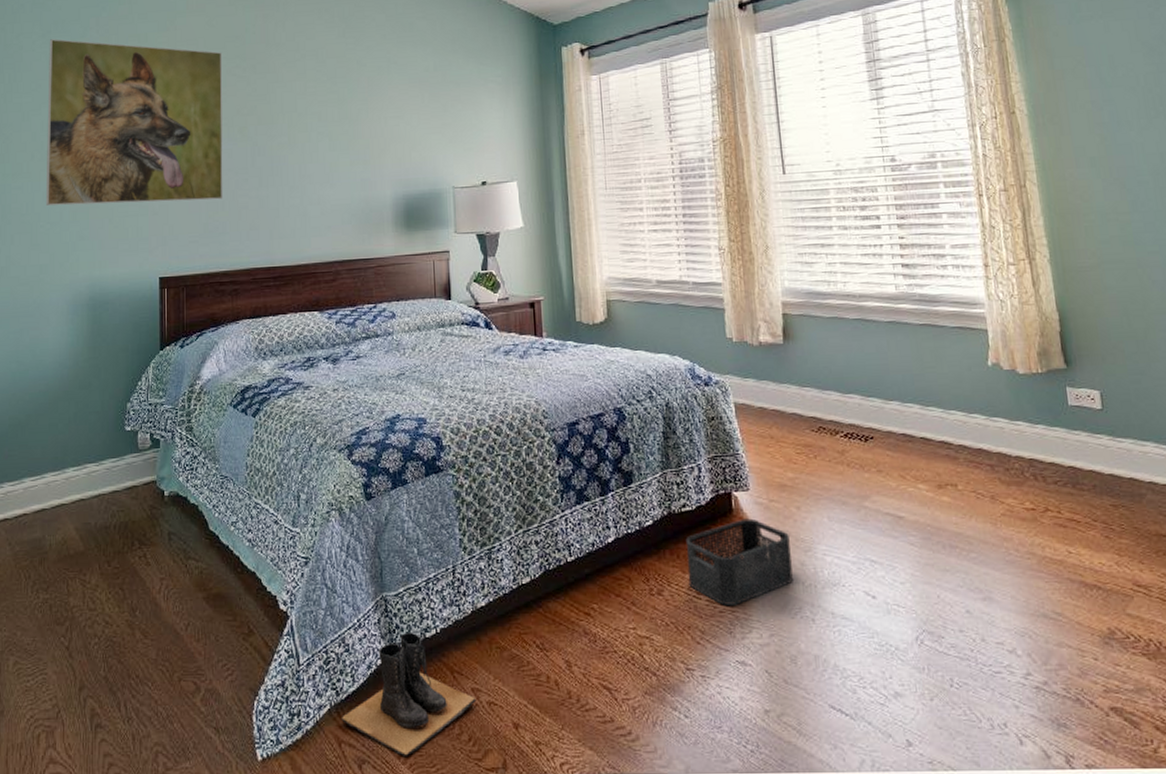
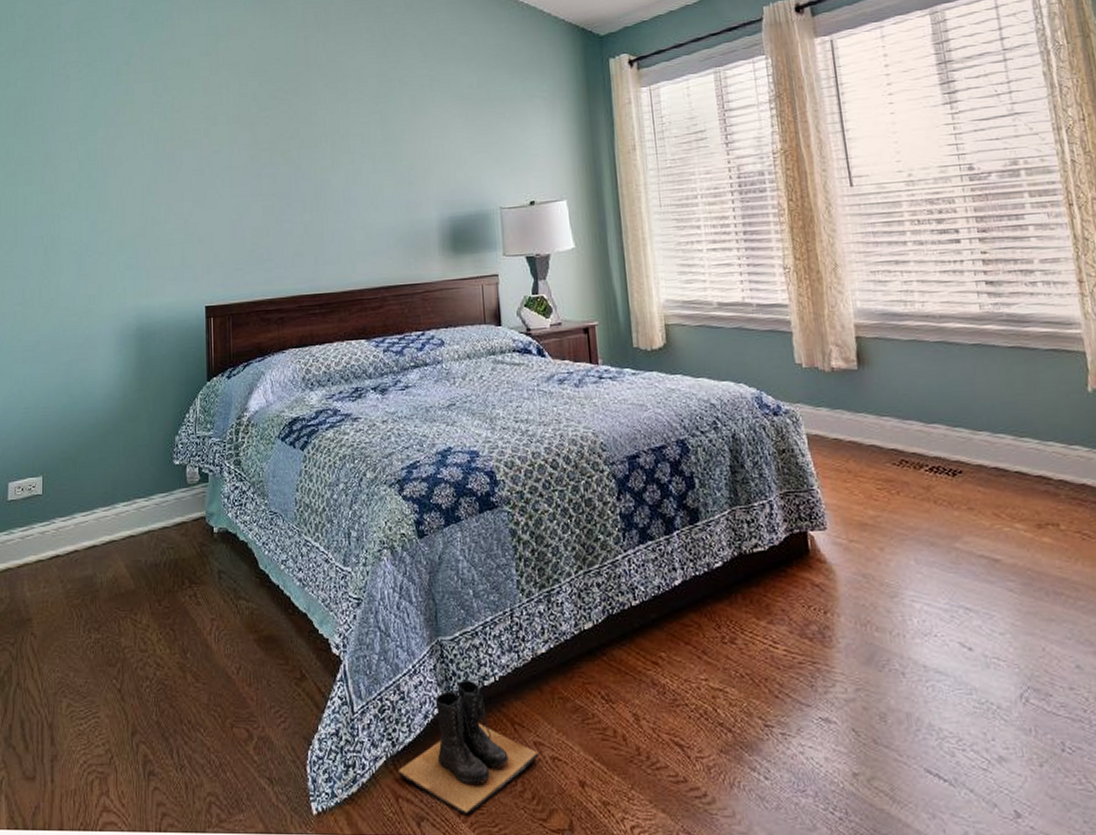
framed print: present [45,39,223,206] -> none [93,67,268,235]
storage bin: present [685,518,793,605] -> none [758,560,879,656]

